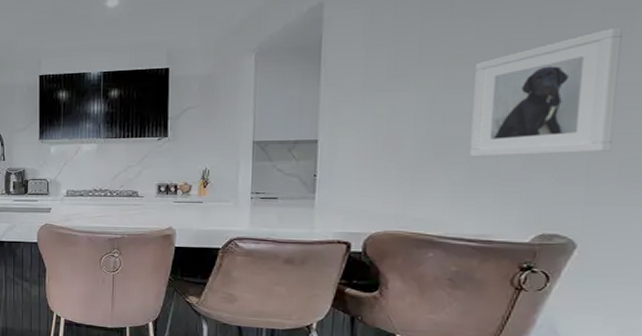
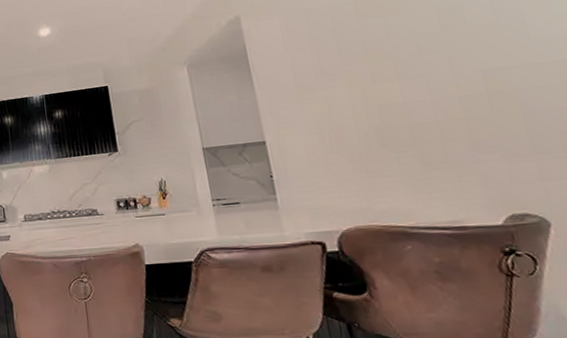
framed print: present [469,28,623,157] -> none [393,16,548,145]

